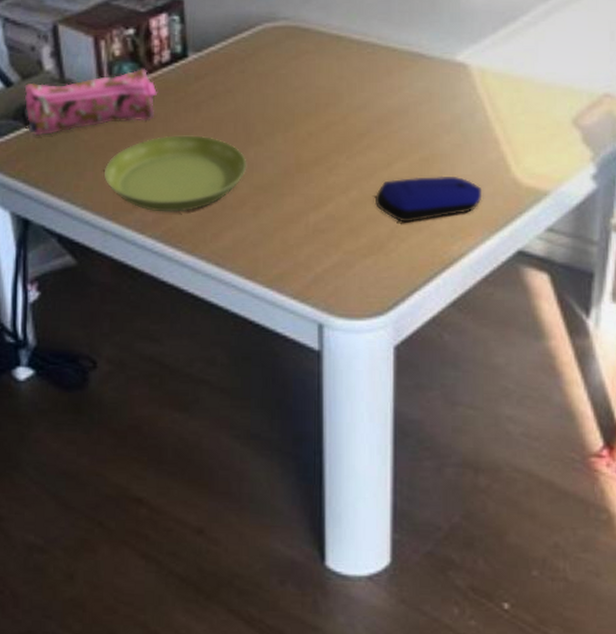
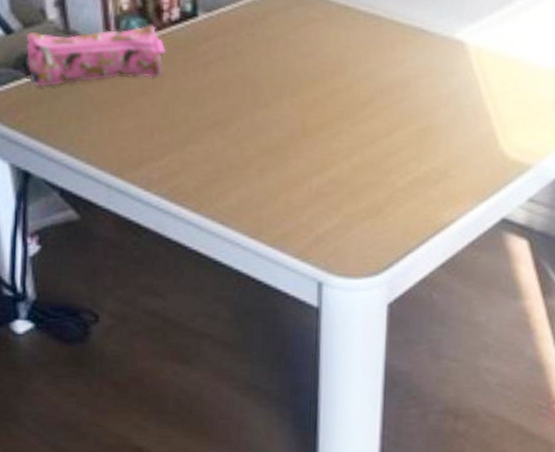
saucer: present [104,135,247,212] -> none [110,94,254,171]
computer mouse: present [374,175,481,223] -> none [375,146,472,189]

